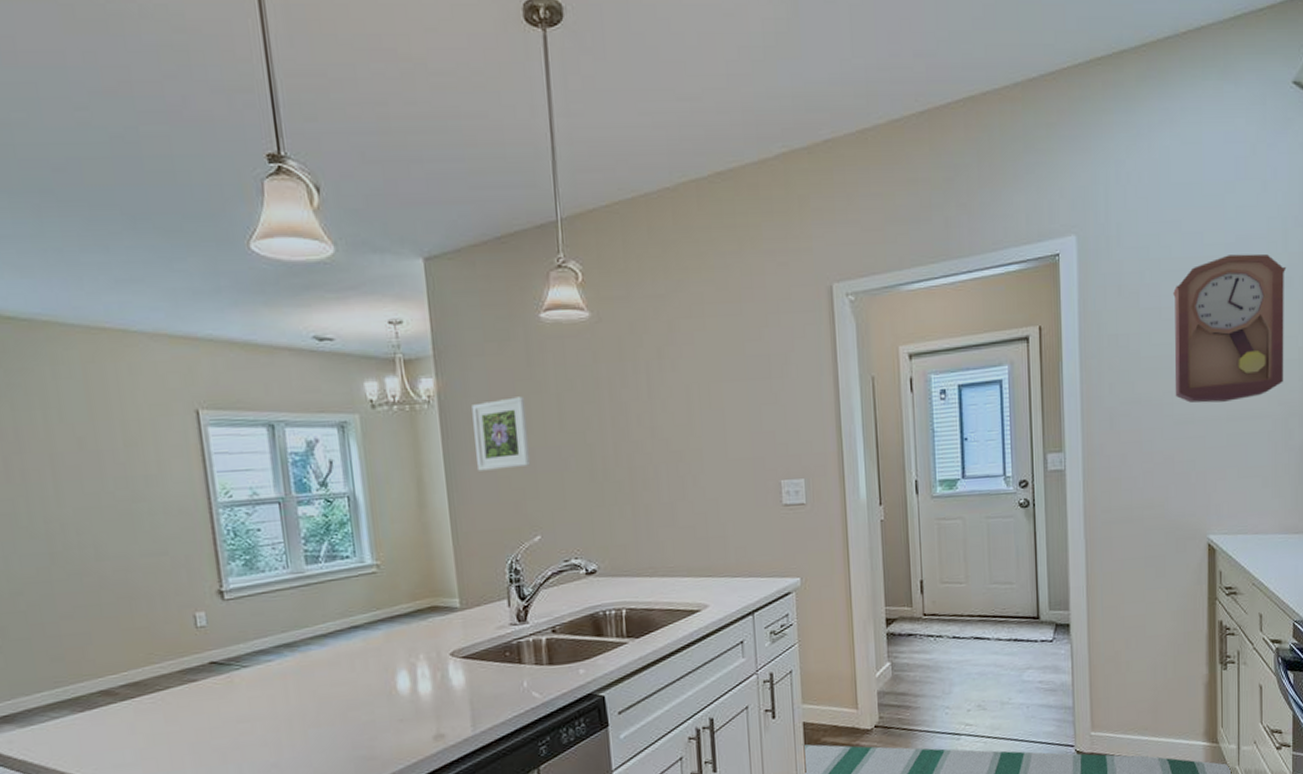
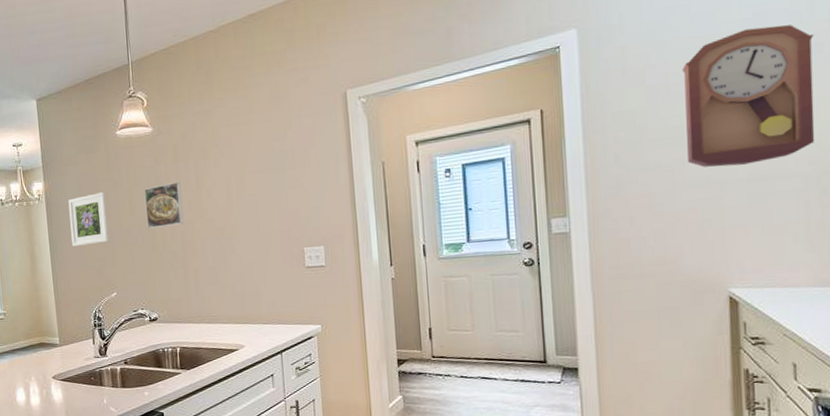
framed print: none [578,387,632,450] -> present [144,181,184,229]

